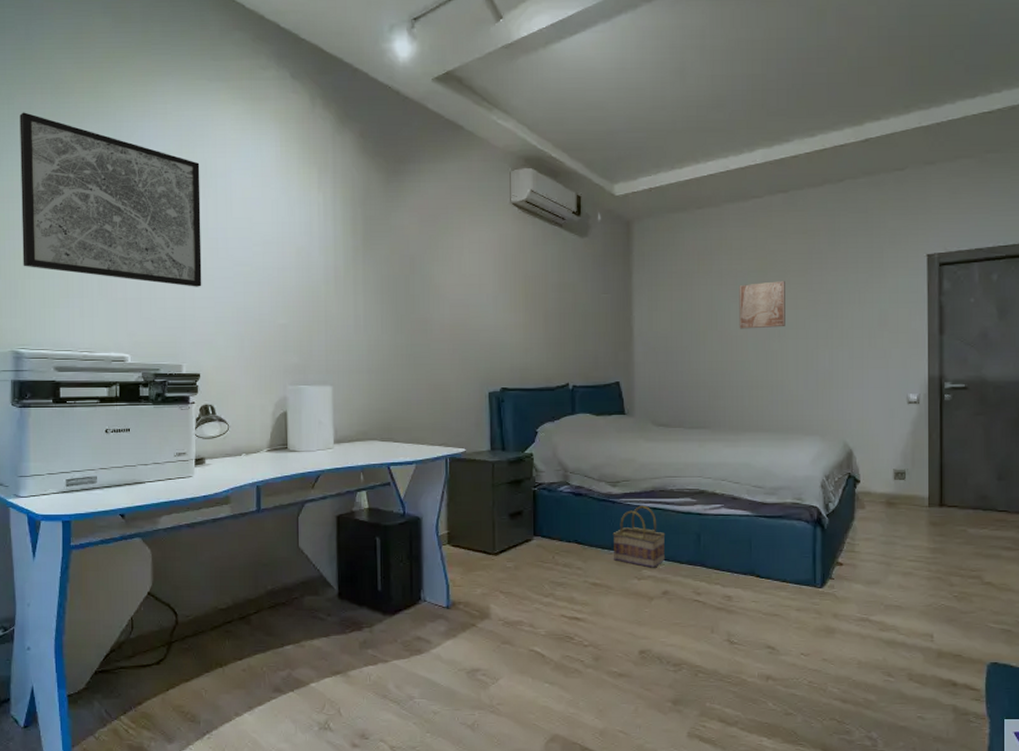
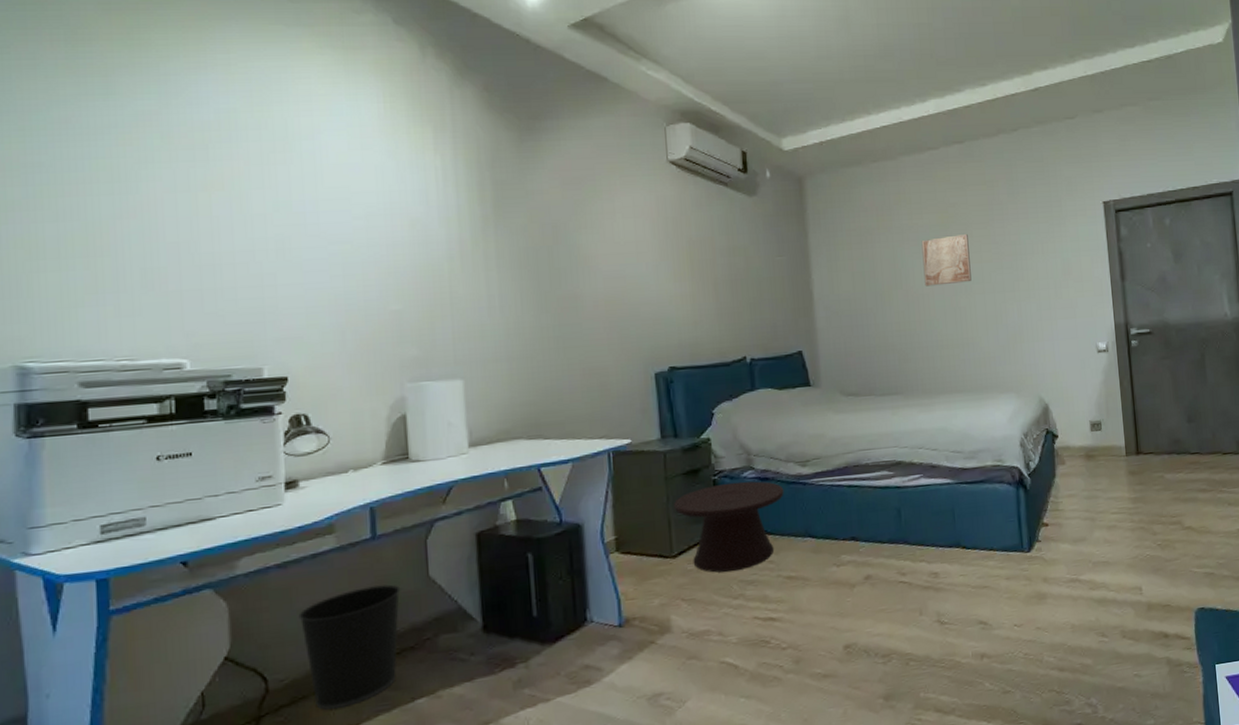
wall art: present [19,112,202,287] -> none [19,64,286,273]
wastebasket: none [201,550,277,644] -> present [298,584,401,710]
side table: none [497,494,595,572] -> present [673,481,784,573]
basket: present [612,505,666,568] -> none [805,483,865,552]

